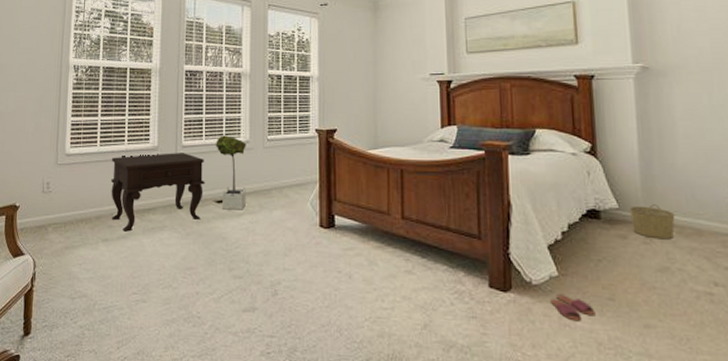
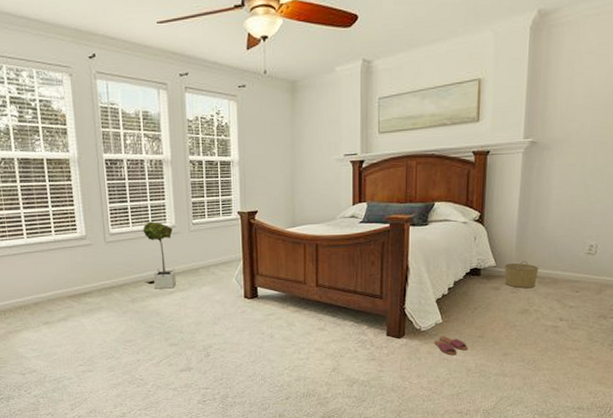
side table: present [111,153,205,232] -> none [41,240,136,314]

